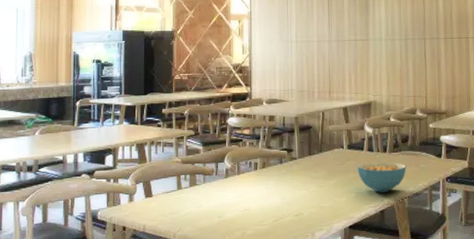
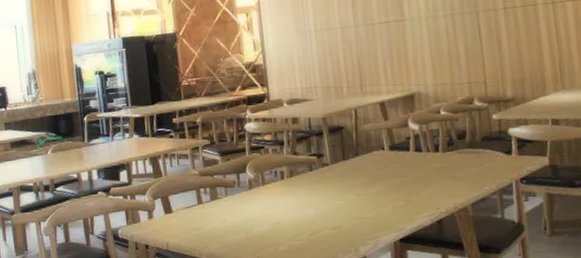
cereal bowl: present [356,161,407,193] -> none [402,162,467,200]

